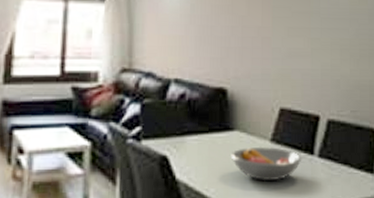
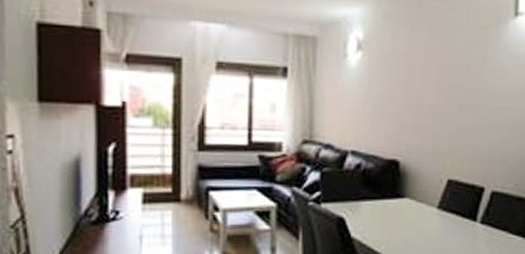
fruit bowl: present [230,146,302,182] -> none [400,212,466,242]

